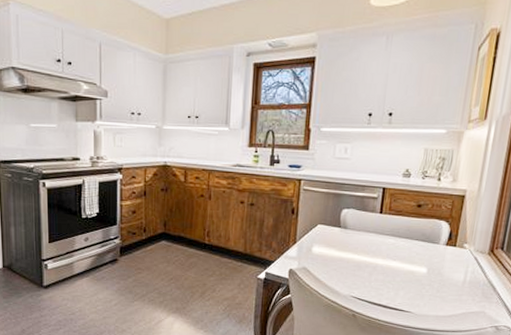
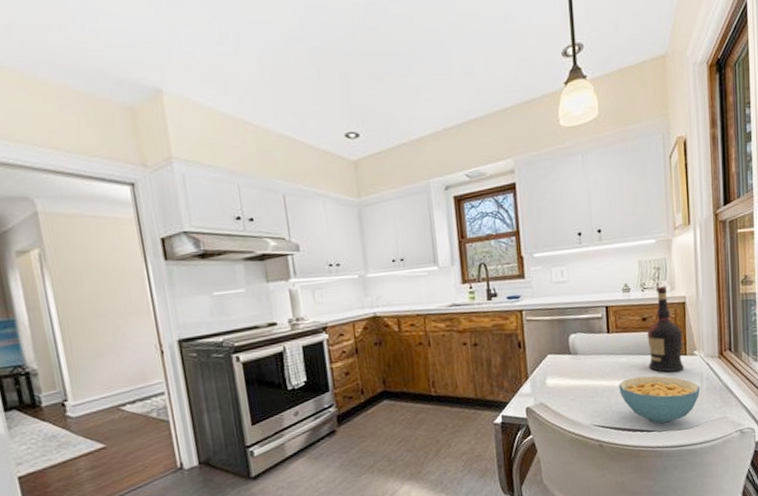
cereal bowl: none [381,258,464,307] -> present [619,375,700,424]
liquor: none [415,176,456,260] -> present [647,286,684,372]

